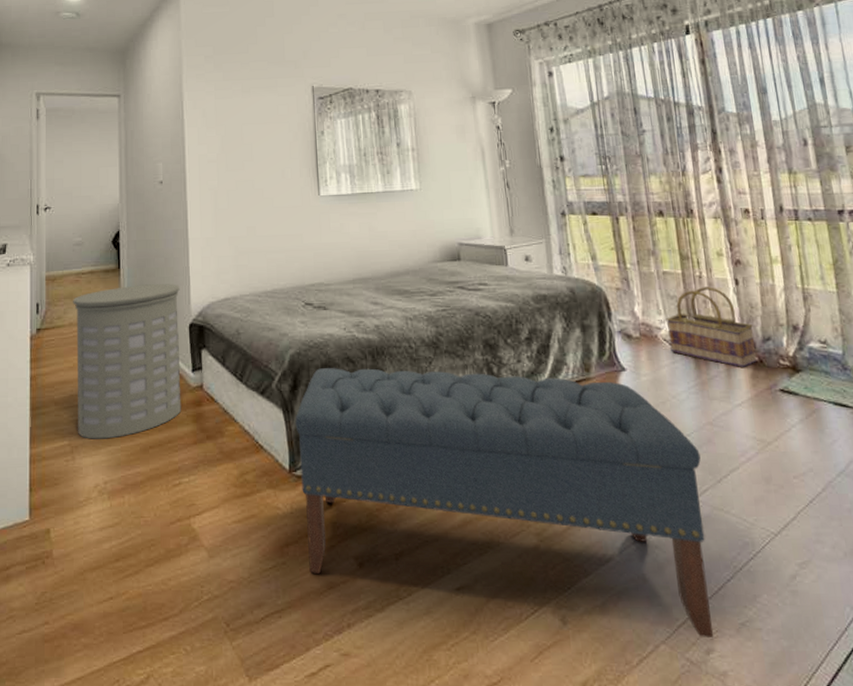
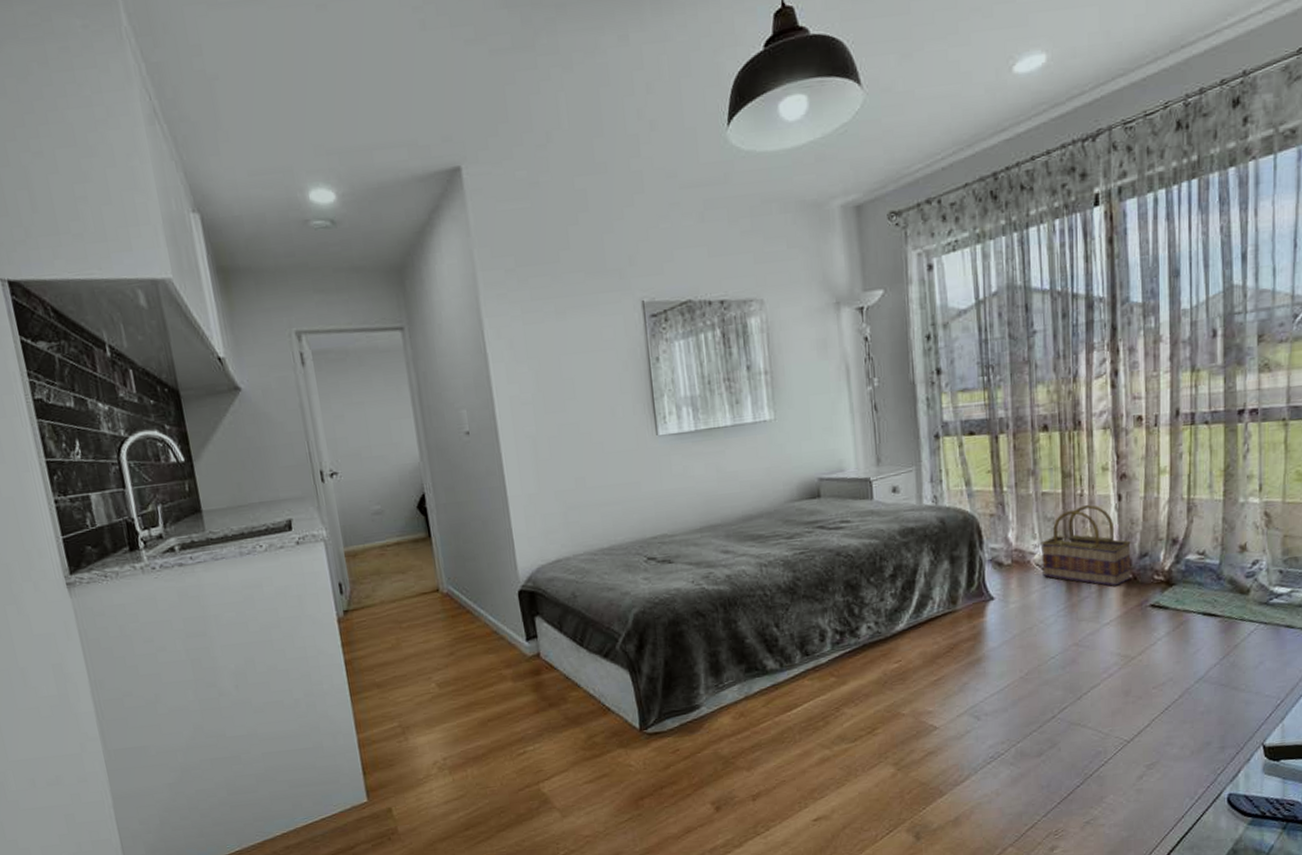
laundry hamper: present [73,284,182,439] -> none [381,549,519,719]
bench: present [295,368,714,639] -> none [643,612,1063,838]

